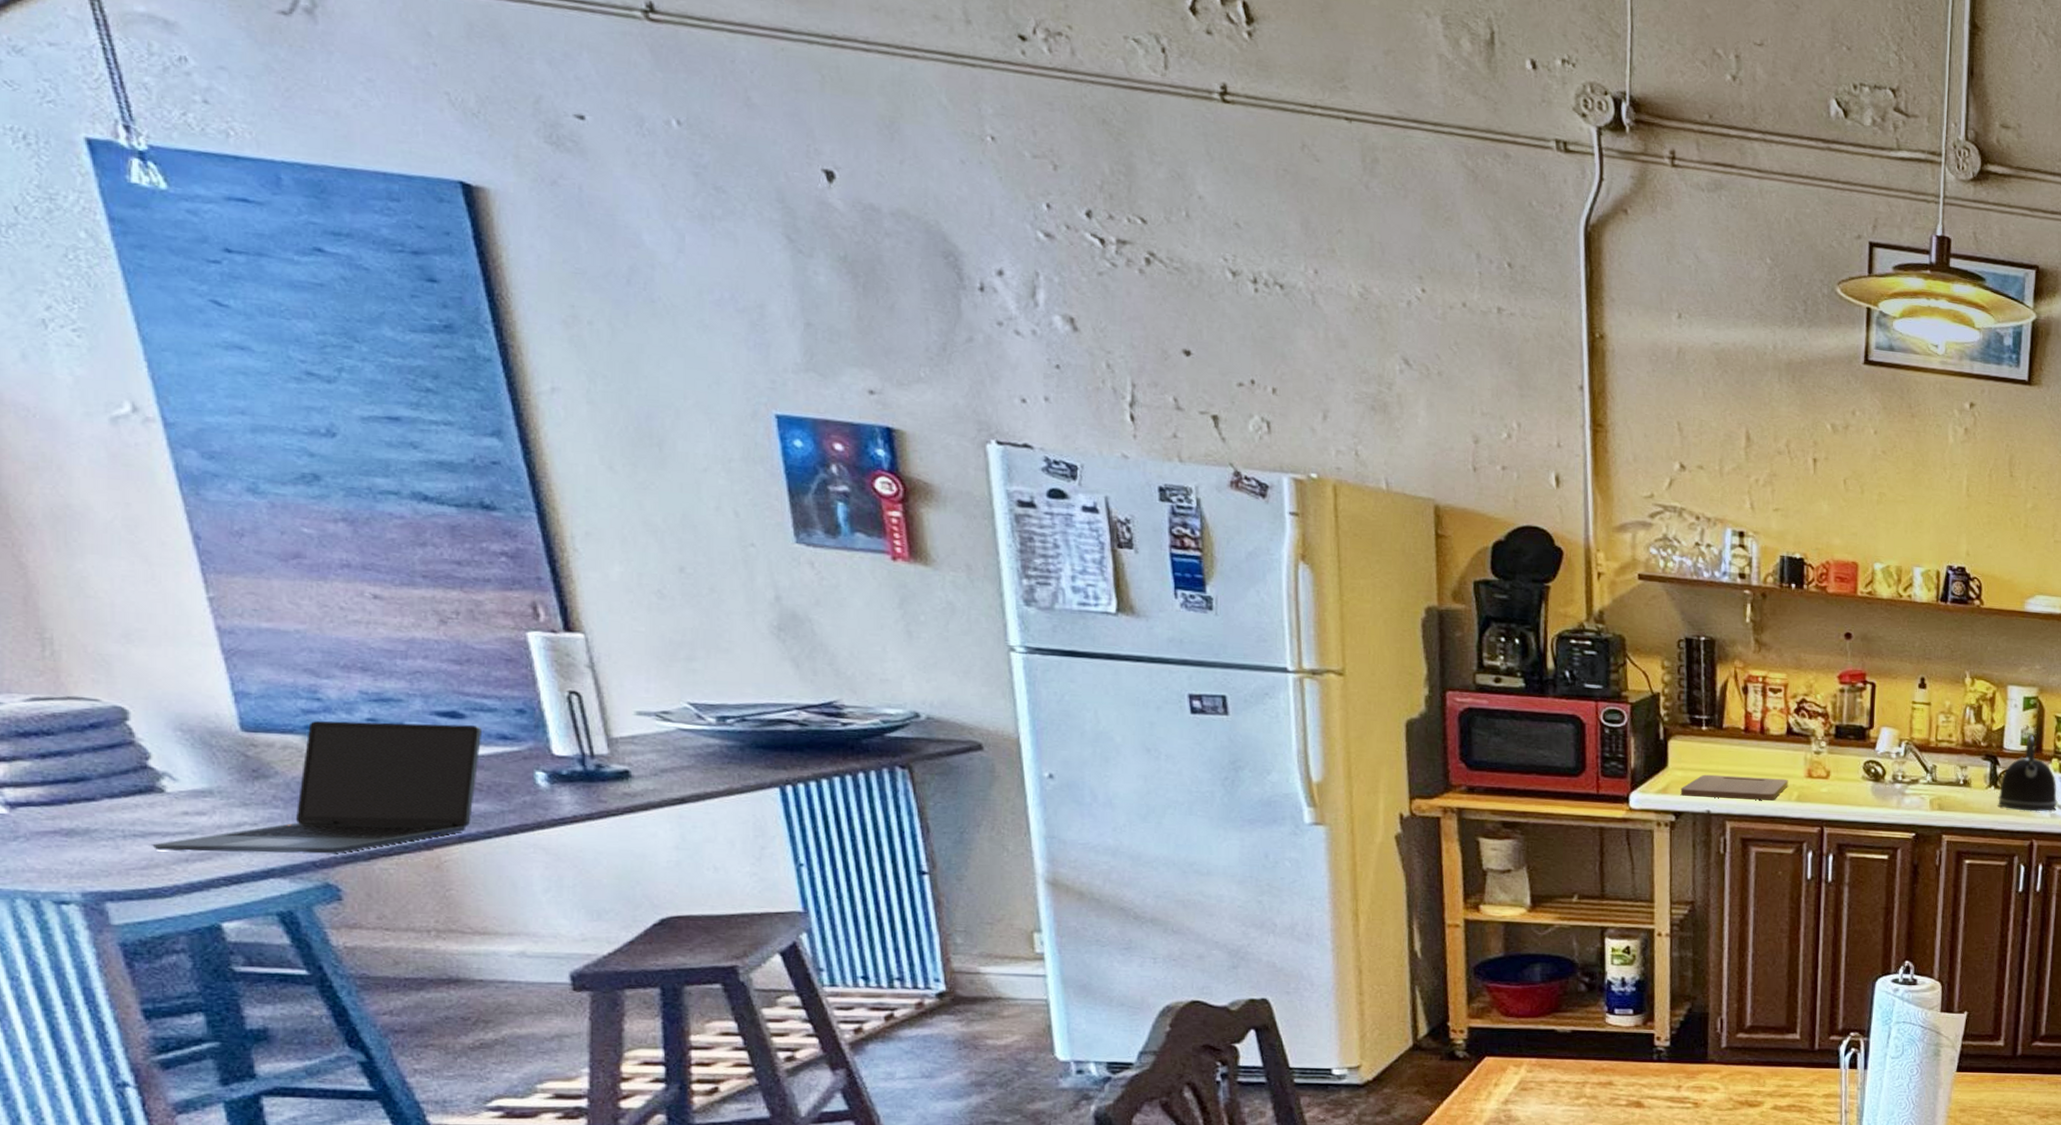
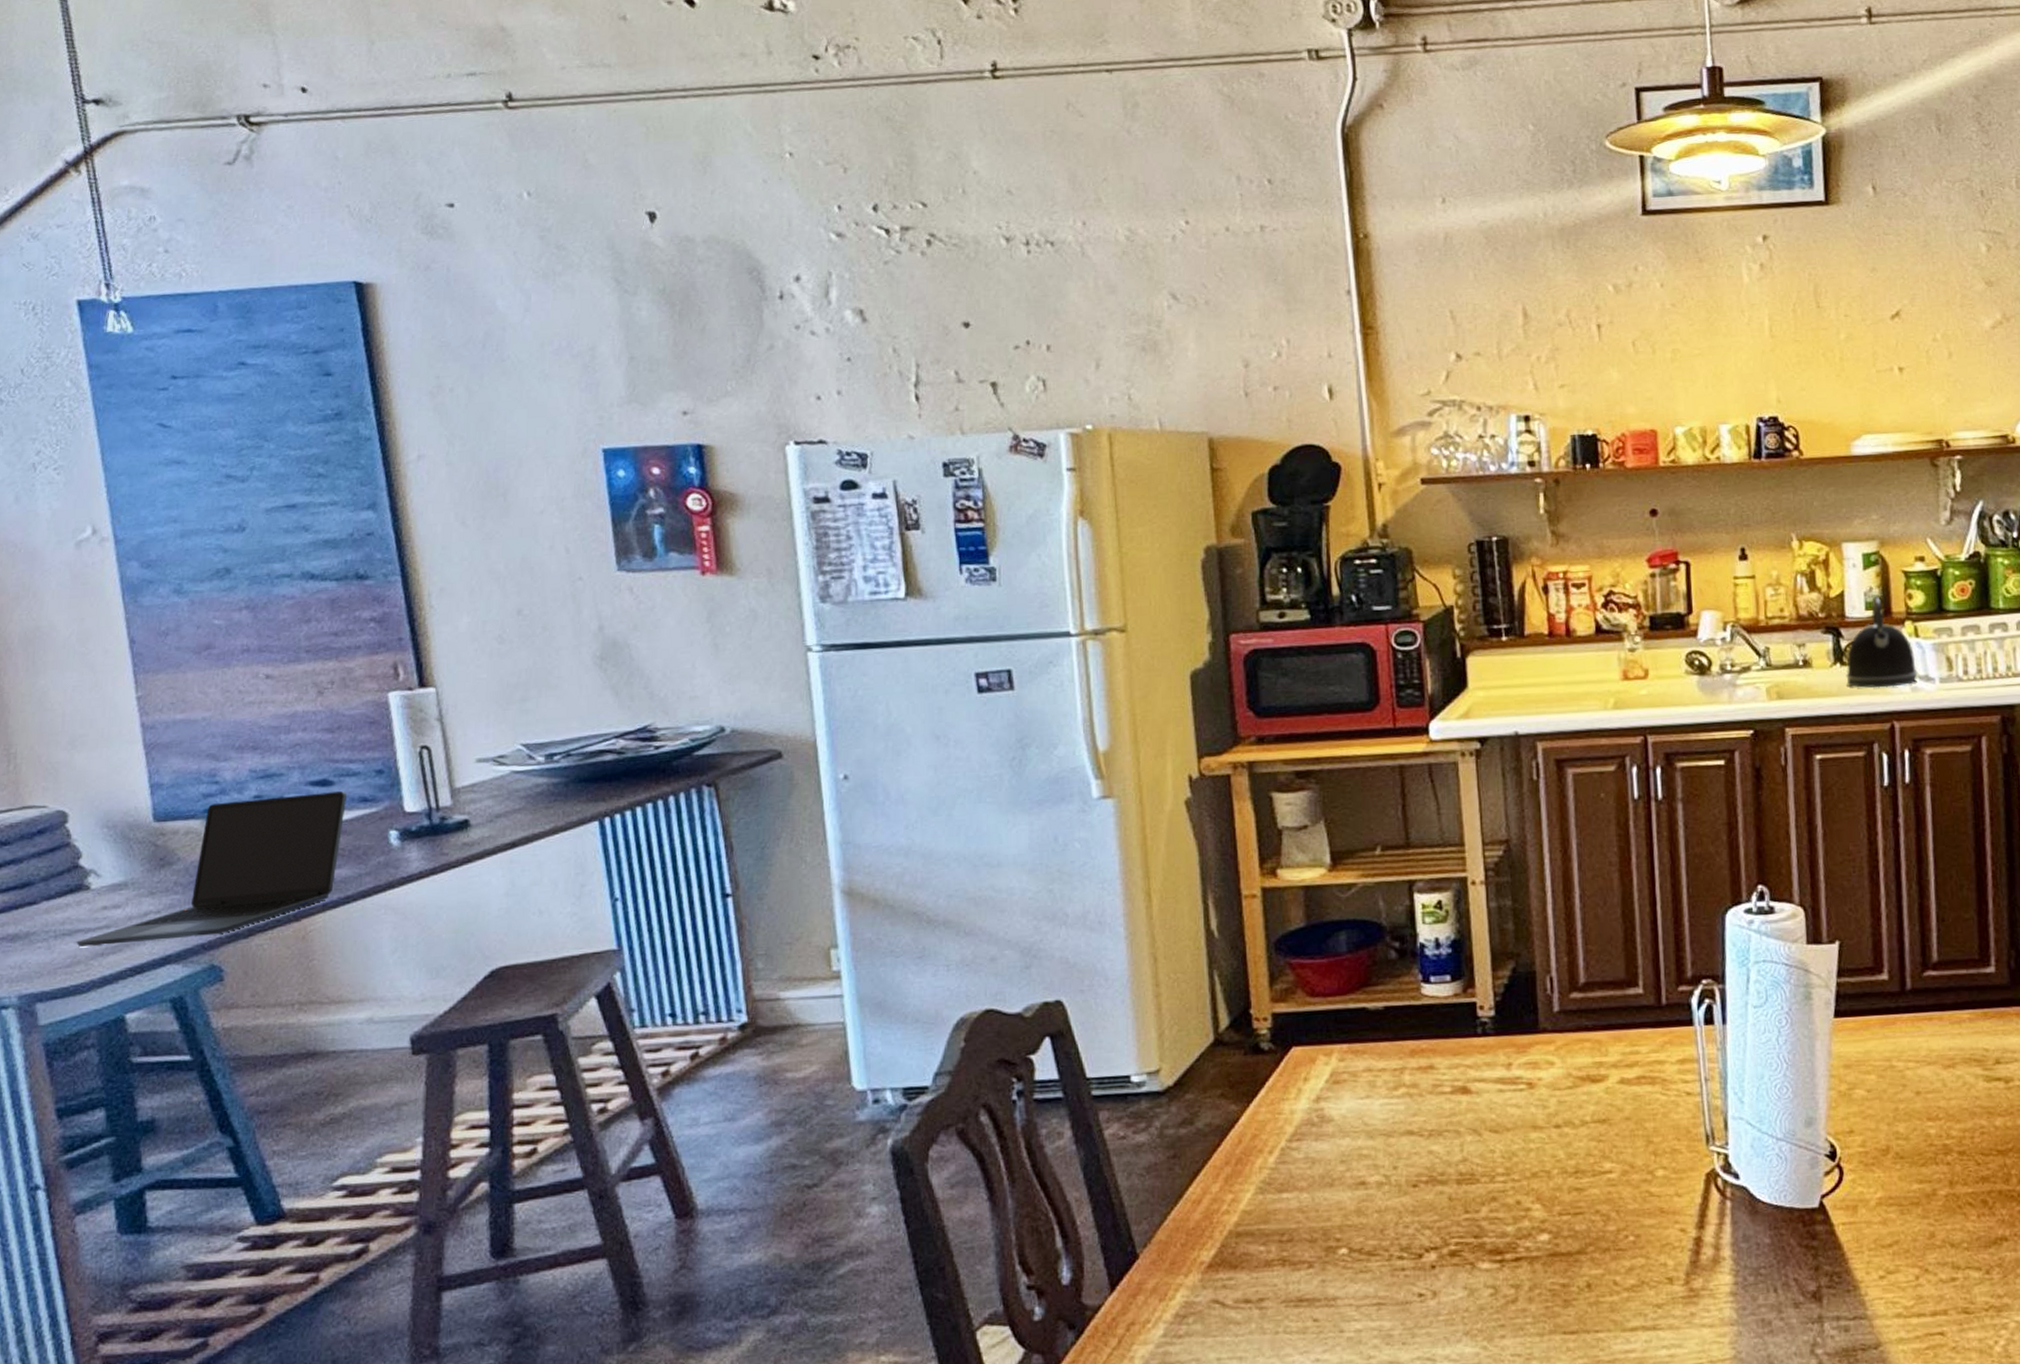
cutting board: present [1680,774,1788,801] -> none [1483,685,1603,718]

